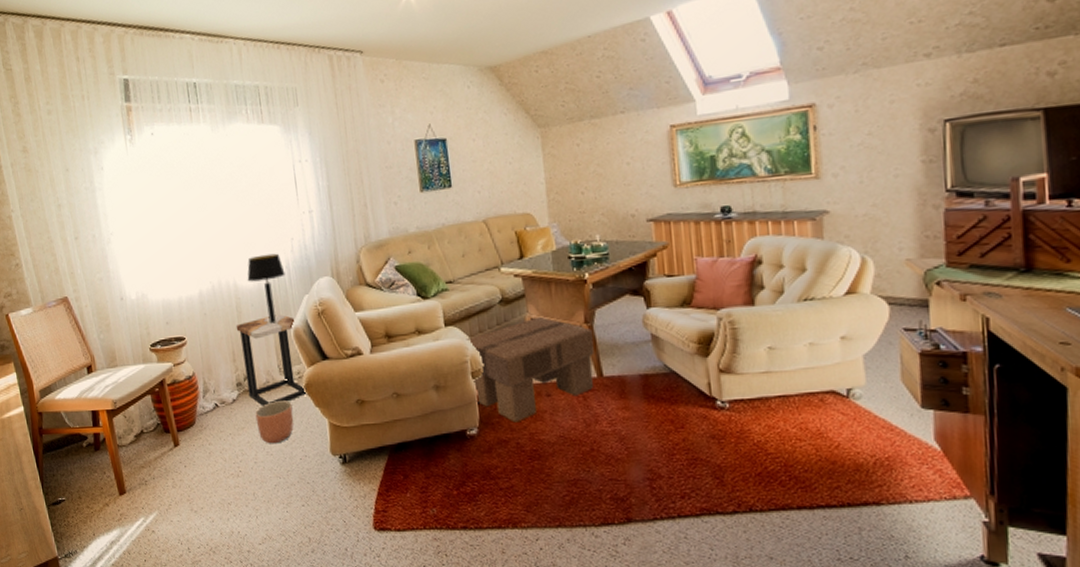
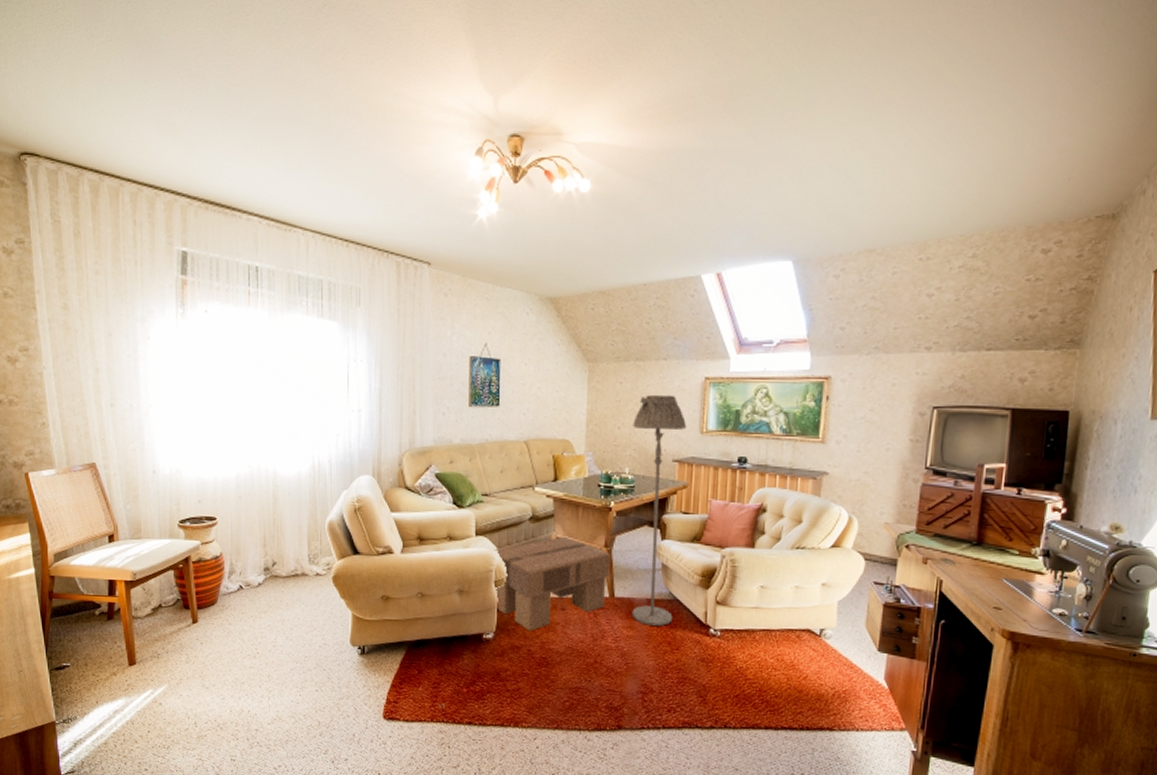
side table: present [235,314,307,406] -> none [270,506,334,593]
table lamp: present [247,253,285,324] -> none [287,446,327,514]
planter: present [255,400,294,444] -> none [279,589,318,630]
floor lamp: none [597,149,672,404] -> present [632,394,687,626]

